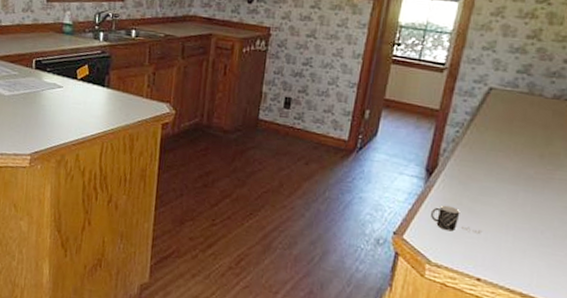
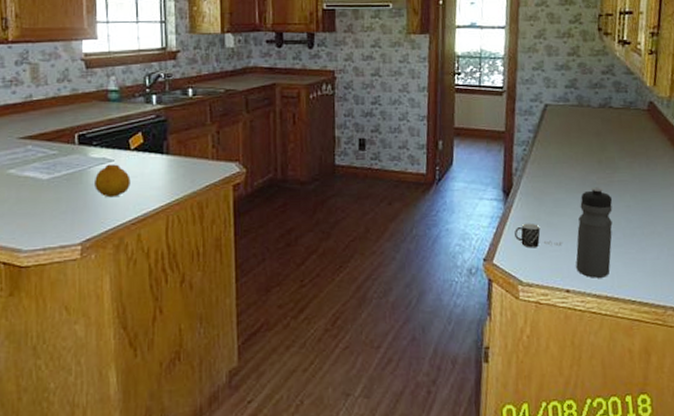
fruit: none [45,89,75,119] -> present [95,164,131,198]
water bottle: none [492,181,549,274] -> present [576,187,613,278]

